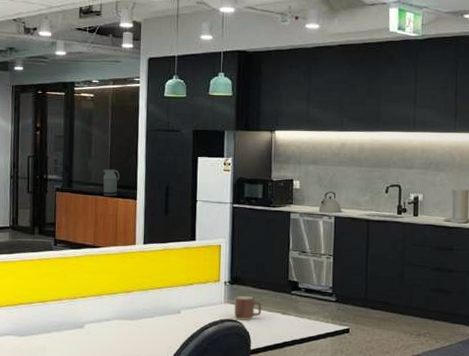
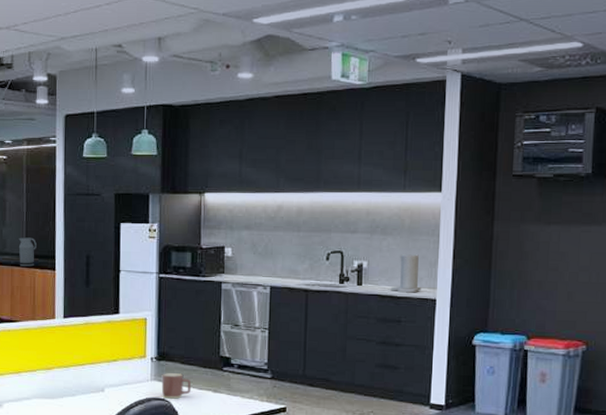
kettle: present [319,192,342,214] -> none [253,259,278,283]

